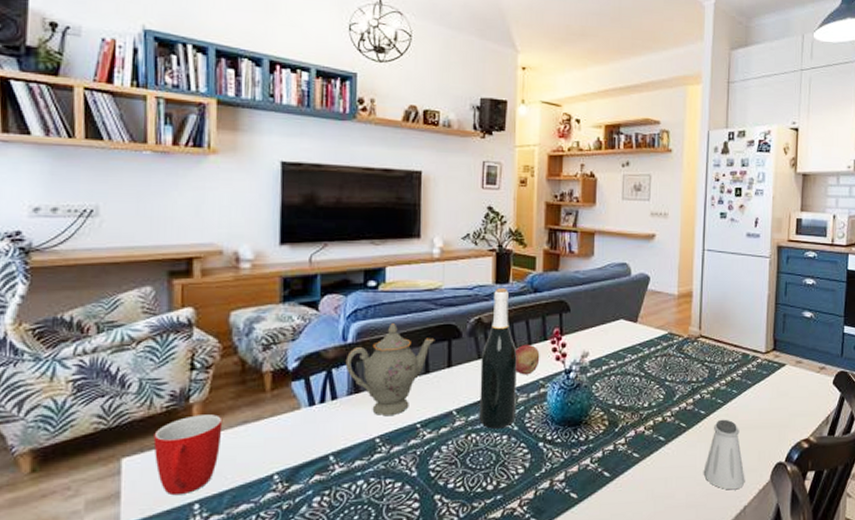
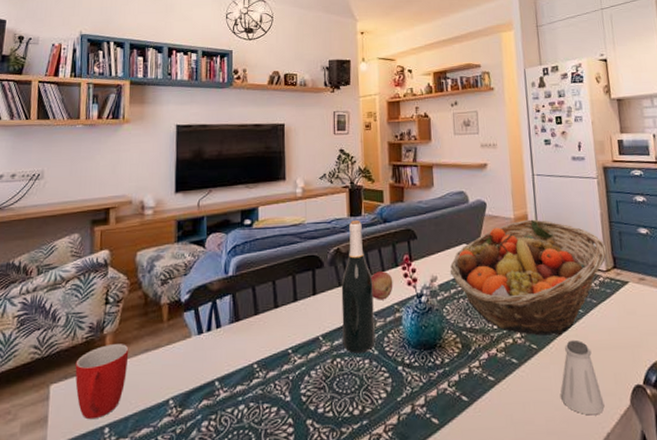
teapot: present [345,323,435,417] -> none [227,256,301,343]
fruit basket: none [603,297,769,414] -> present [450,219,607,335]

